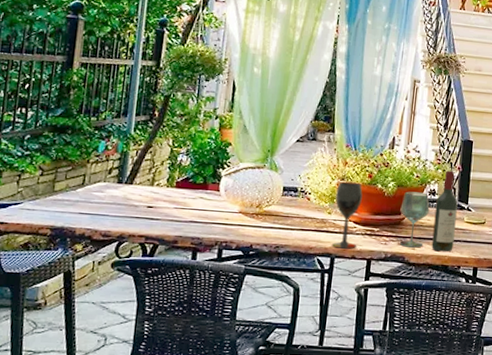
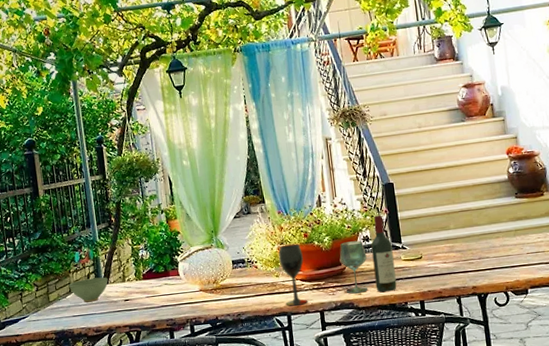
bowl: none [83,173,133,201] -> present [68,277,108,303]

